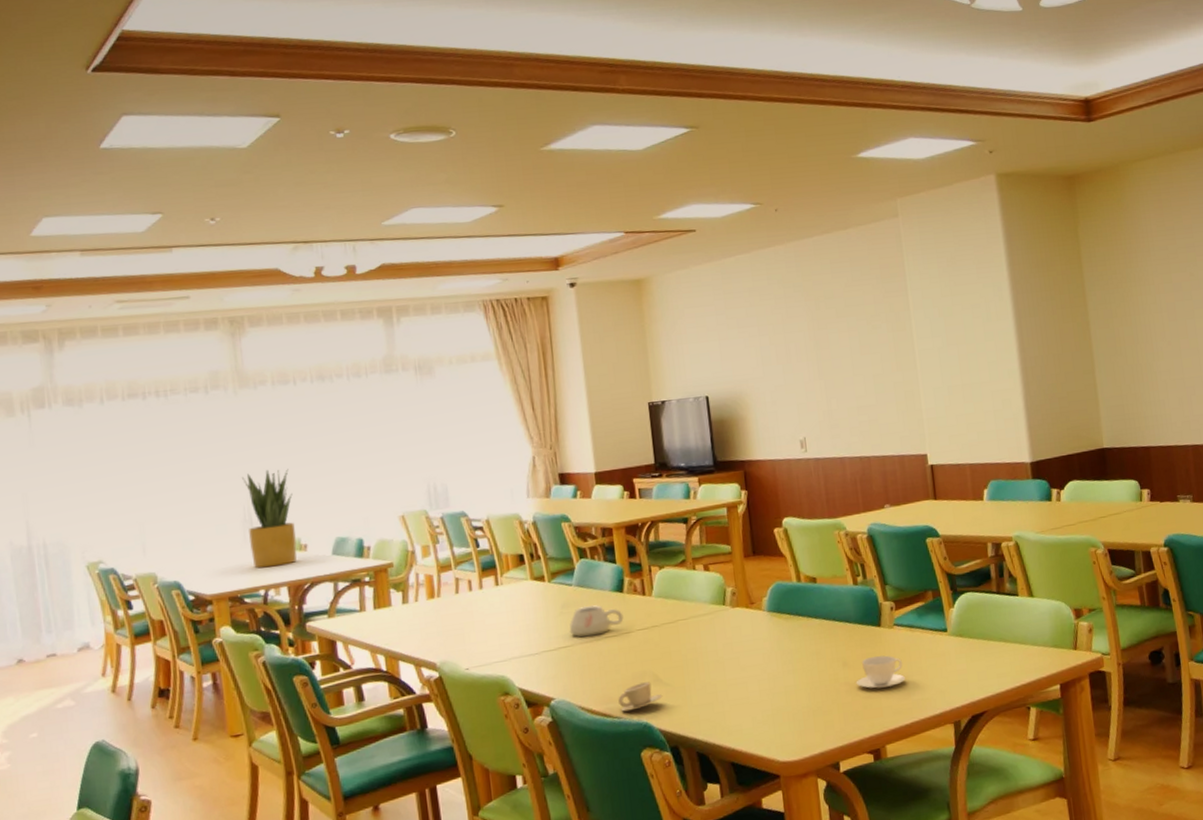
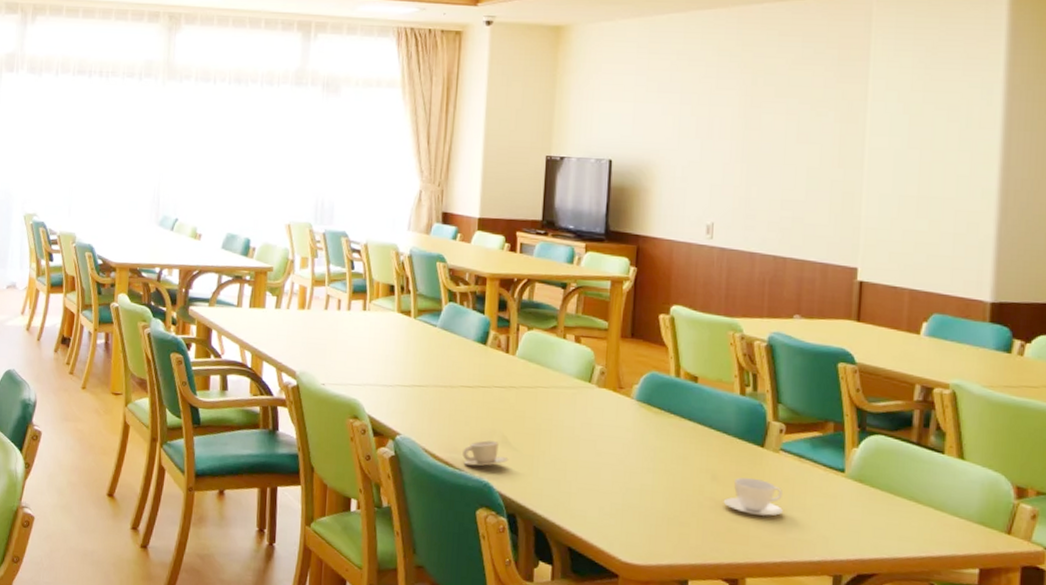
planter: present [242,469,298,569] -> none [154,159,197,249]
cup: present [569,604,624,637] -> none [426,349,483,382]

